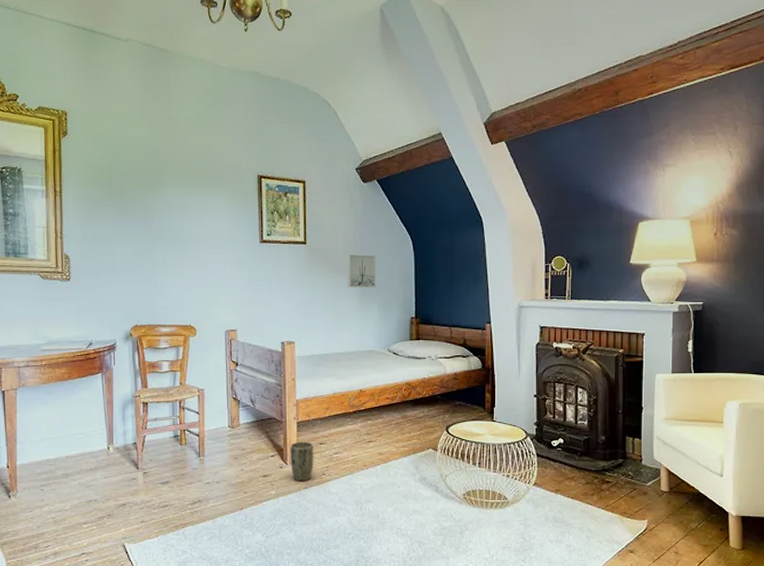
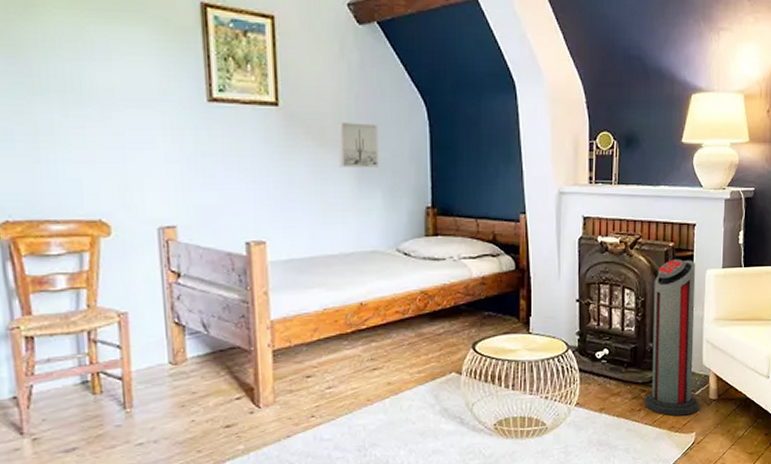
plant pot: present [290,441,314,482] -> none [263,375,299,429]
air purifier: none [596,364,650,504] -> present [643,259,699,416]

